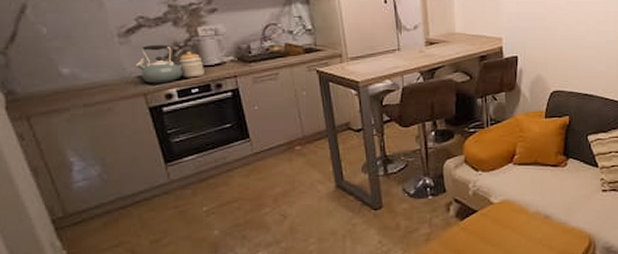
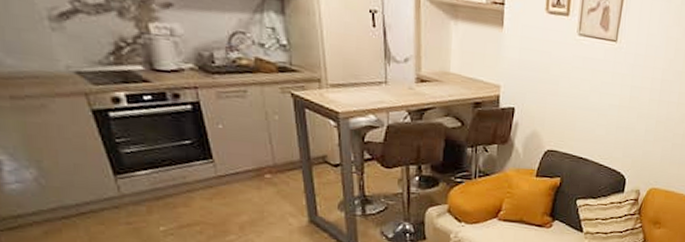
kettle: present [135,44,182,84] -> none [72,35,132,84]
jar: present [179,51,206,78] -> none [127,50,160,83]

